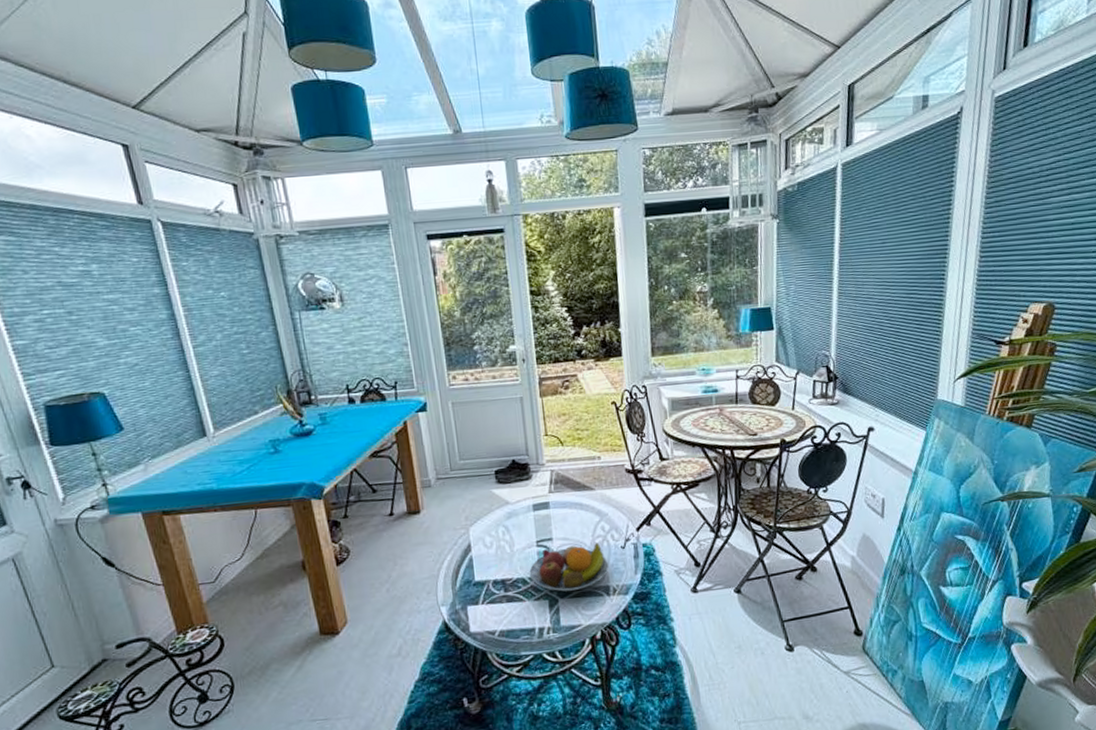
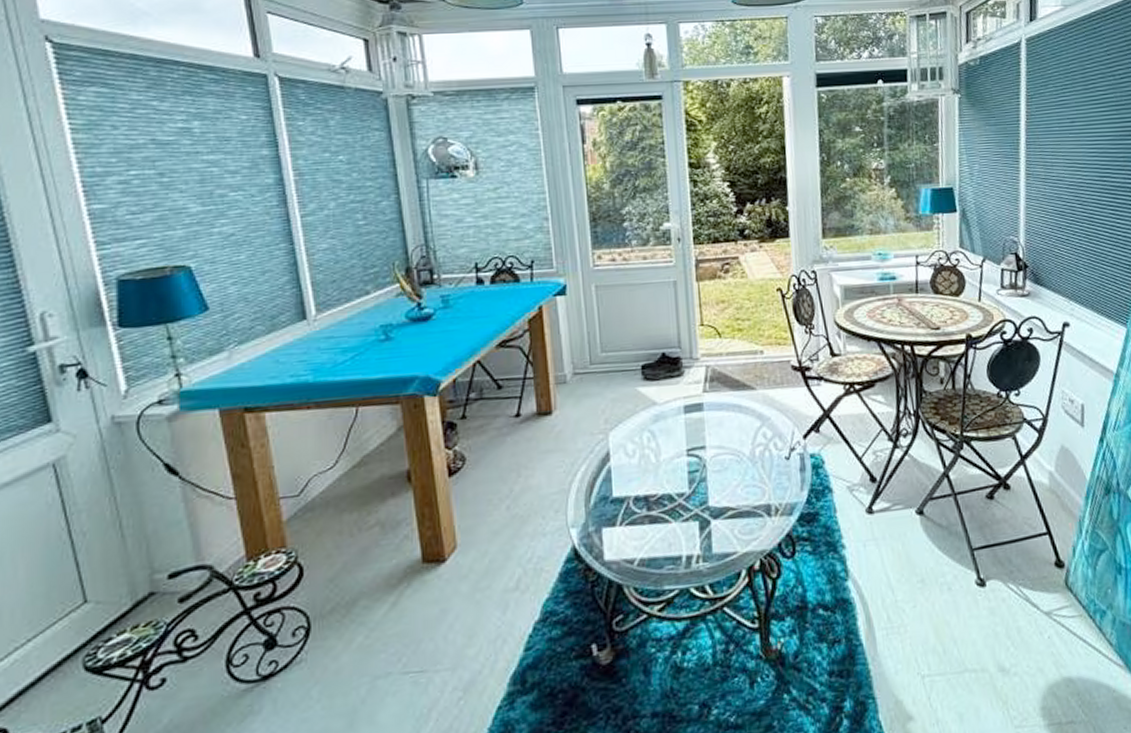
fruit bowl: present [529,542,609,592] -> none [677,451,771,511]

